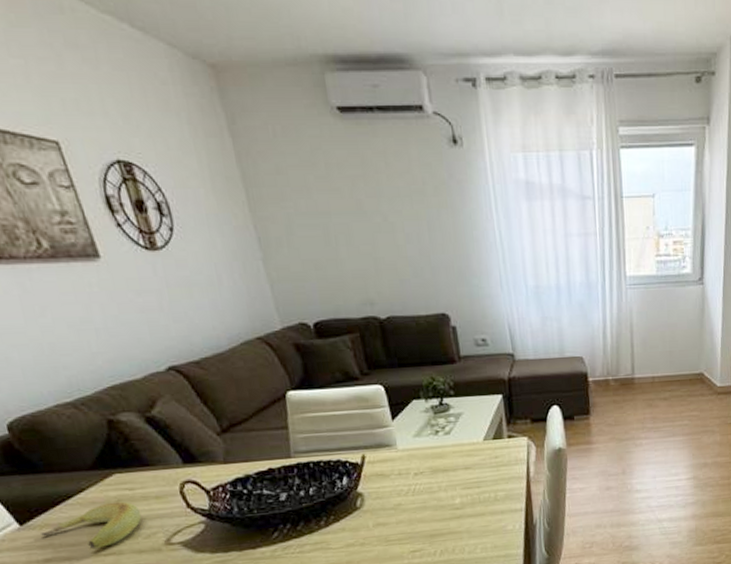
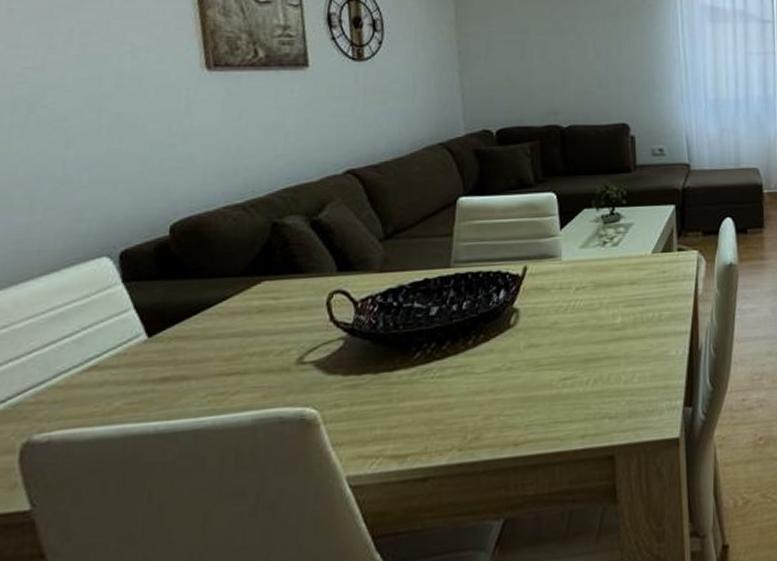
banana: present [41,501,142,550] -> none [167,312,280,368]

